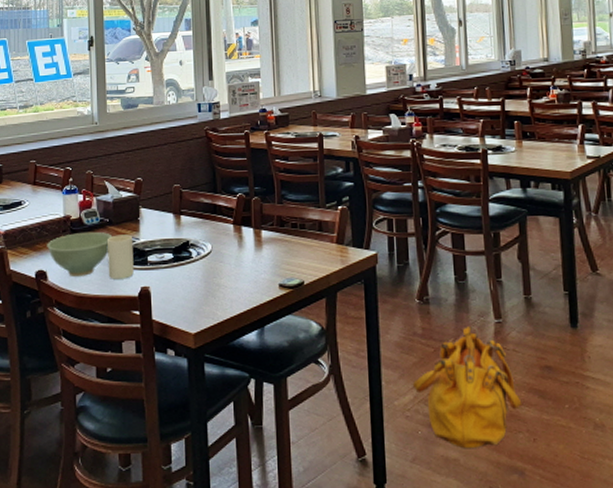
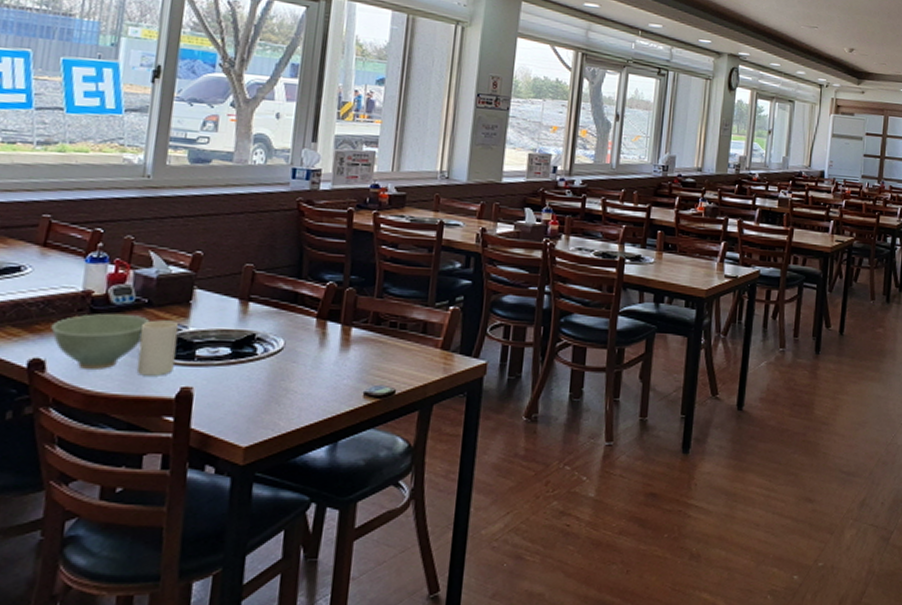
handbag: present [412,326,522,449] -> none [504,449,621,583]

